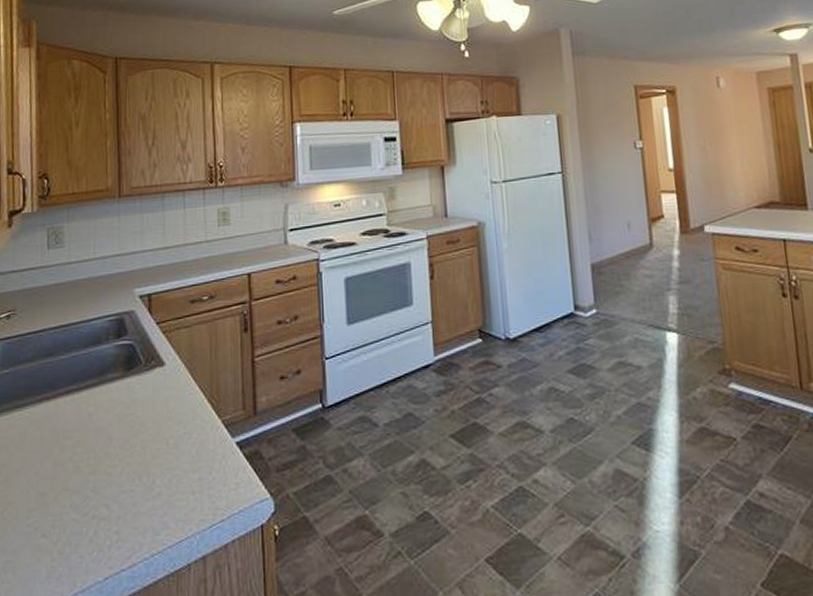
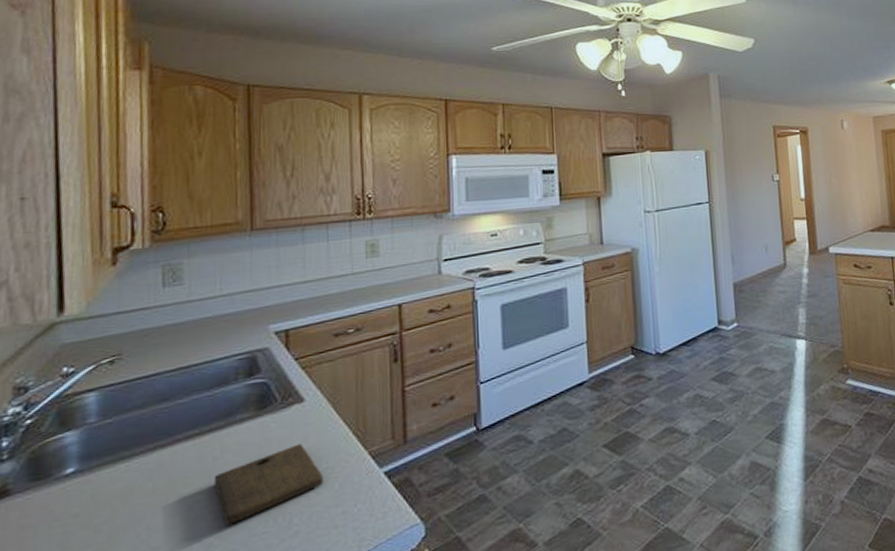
cutting board: none [89,406,182,480] -> present [213,443,324,525]

